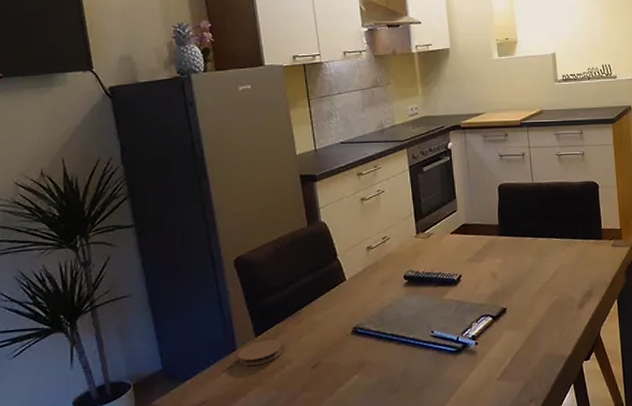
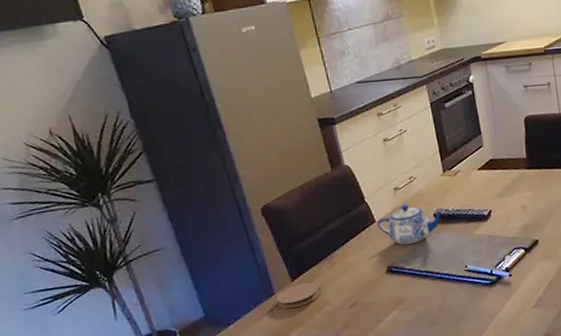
teapot: none [347,264,416,306] -> present [376,204,445,245]

